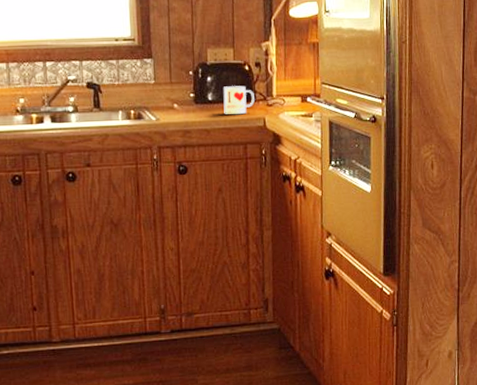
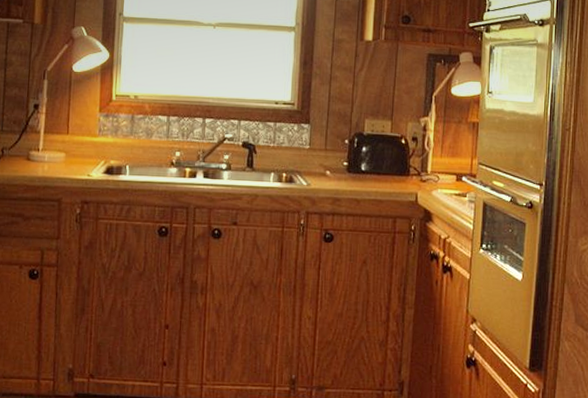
mug: present [223,86,255,114] -> none [376,158,409,187]

